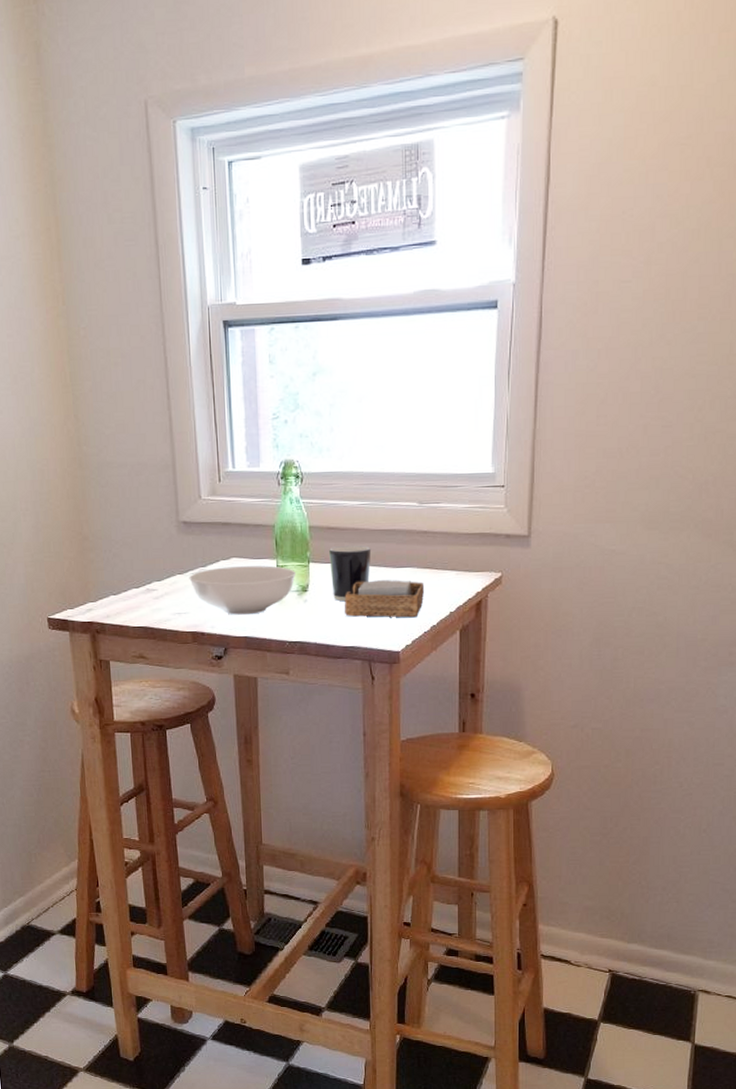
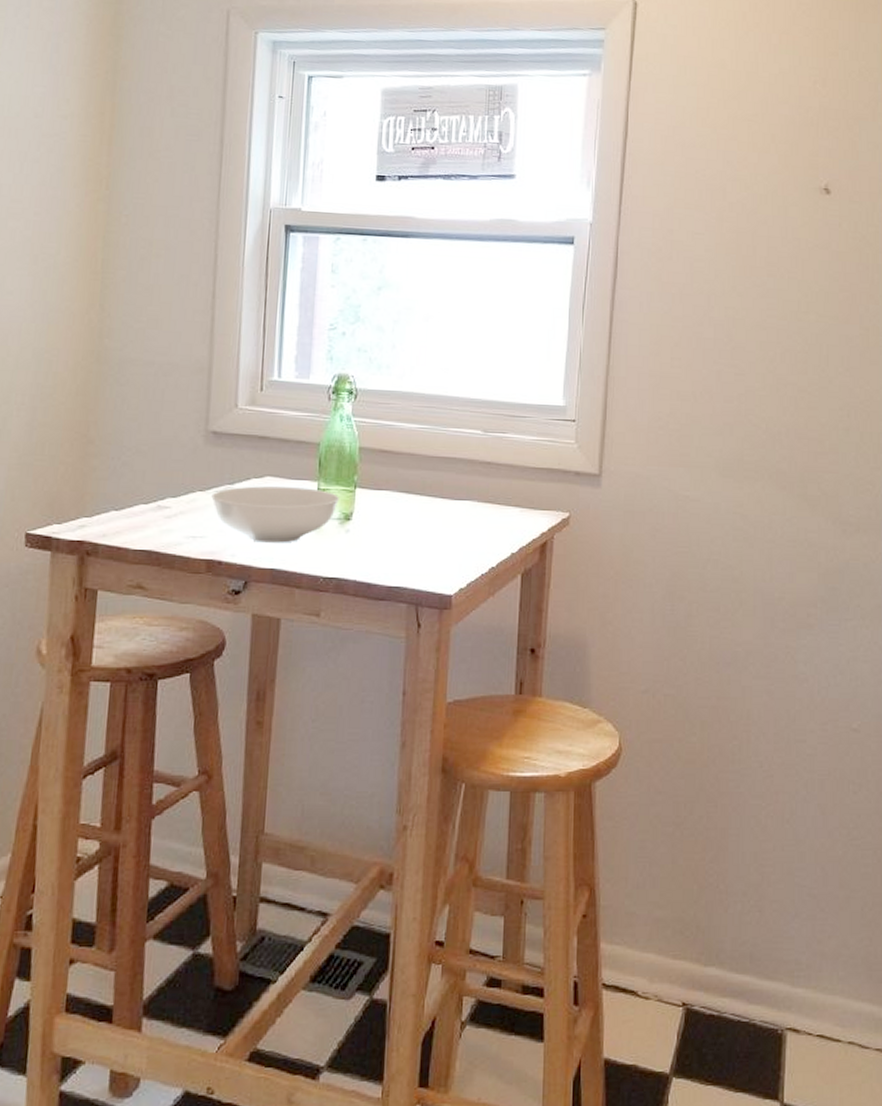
mug: present [328,545,372,601] -> none [378,471,428,533]
napkin holder: present [345,580,425,618] -> none [392,512,485,557]

